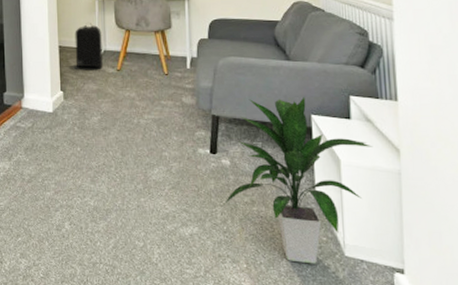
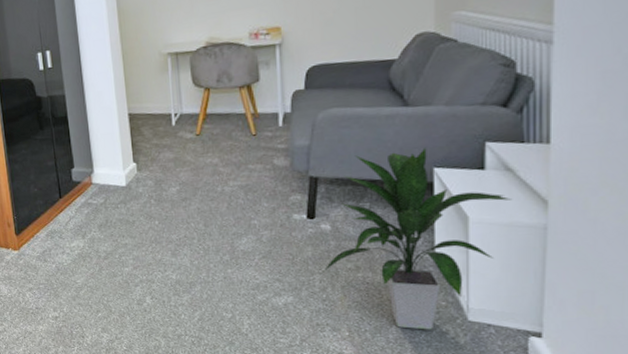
backpack: present [75,23,103,68] -> none [145,84,179,135]

